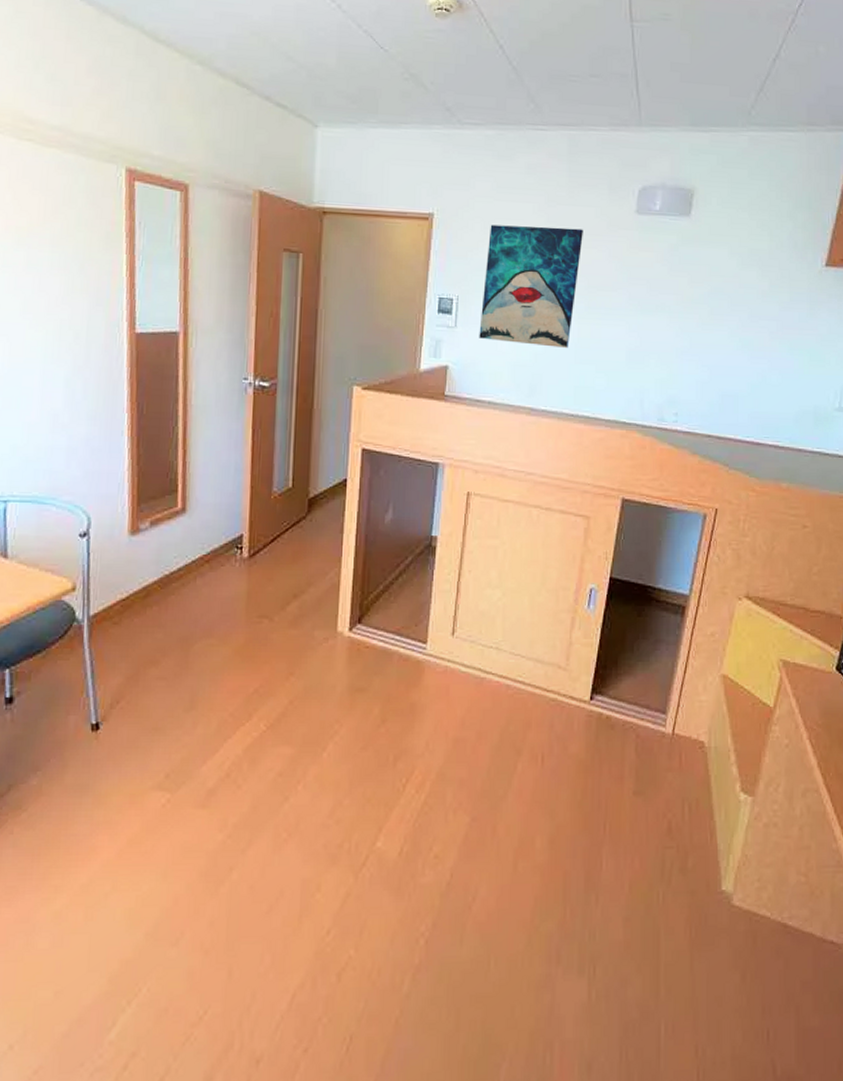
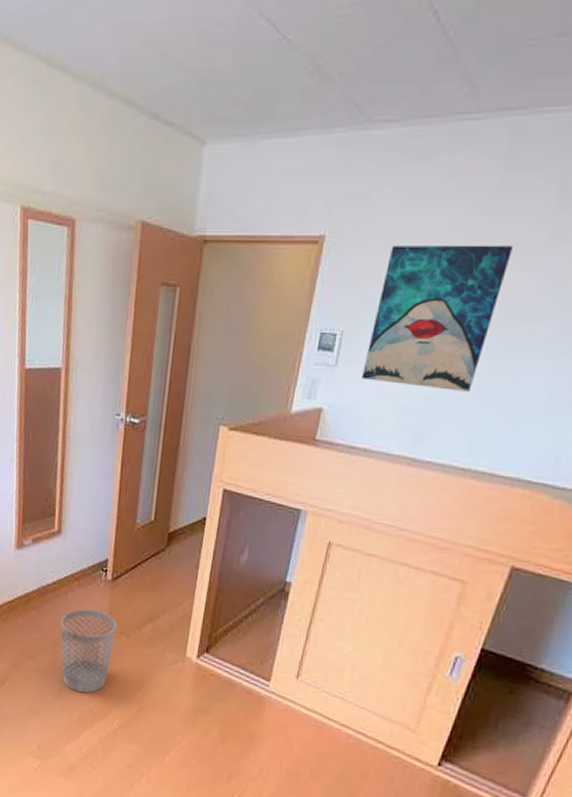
wastebasket: none [190,594,257,695] -> present [61,609,117,693]

